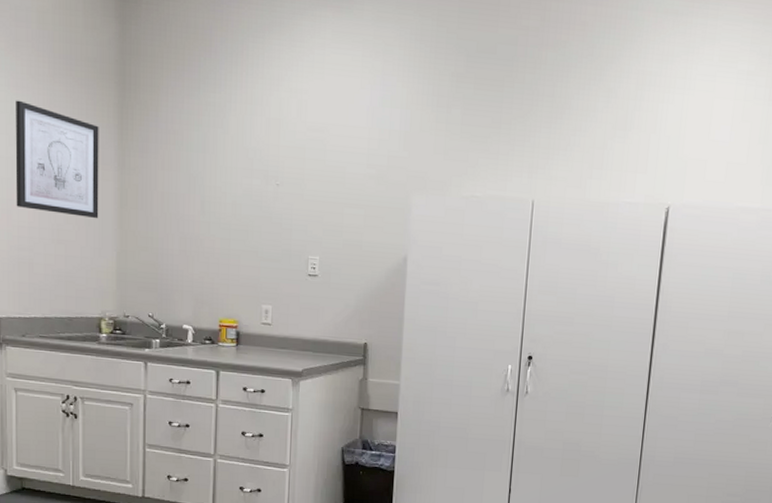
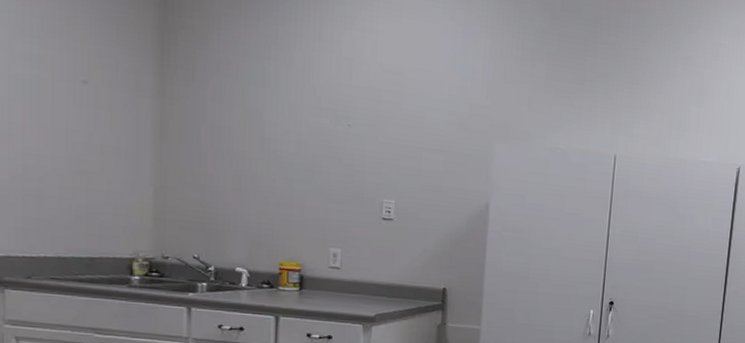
wall art: present [15,100,99,219] -> none [20,11,133,151]

